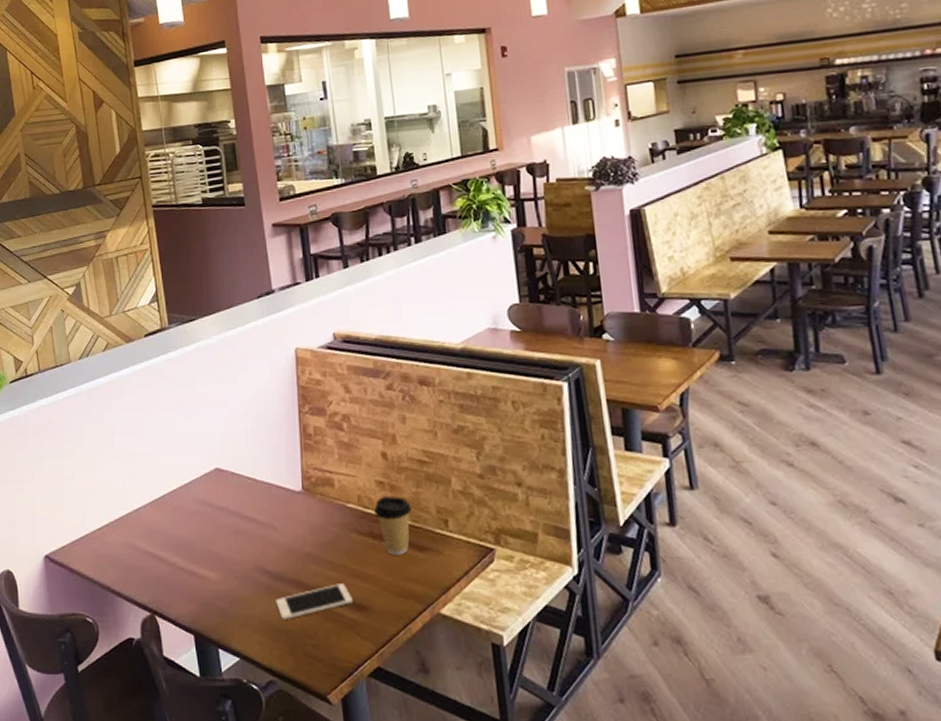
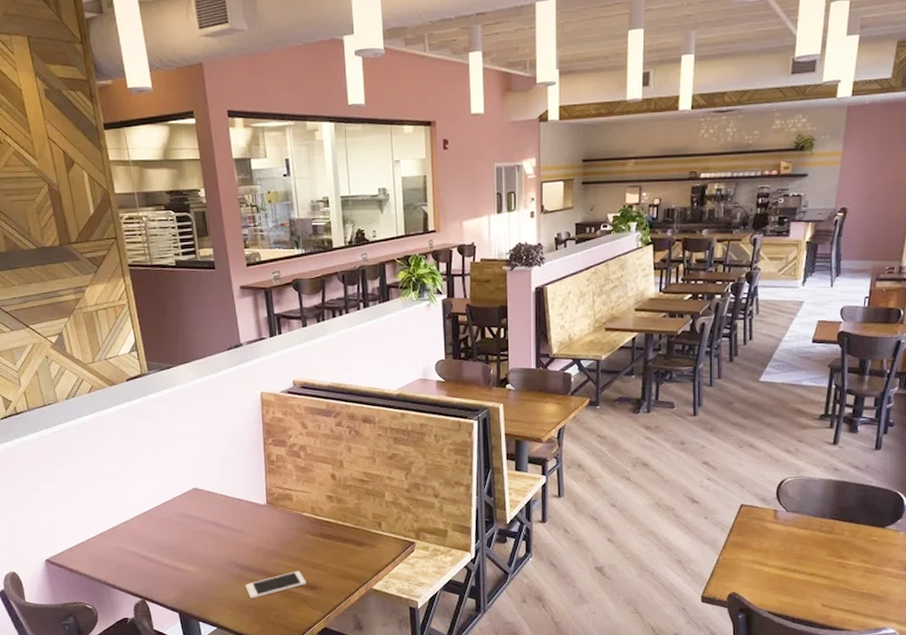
coffee cup: present [374,497,412,555] -> none [324,507,354,549]

